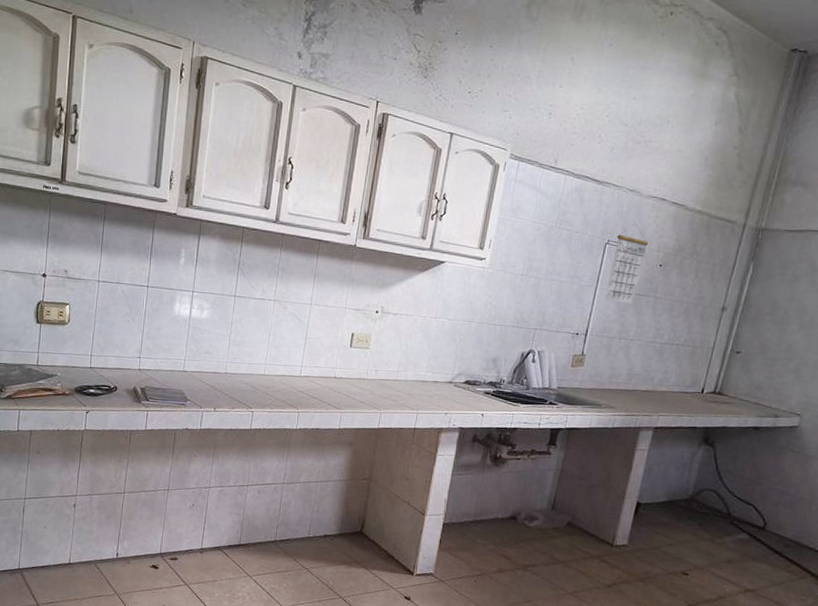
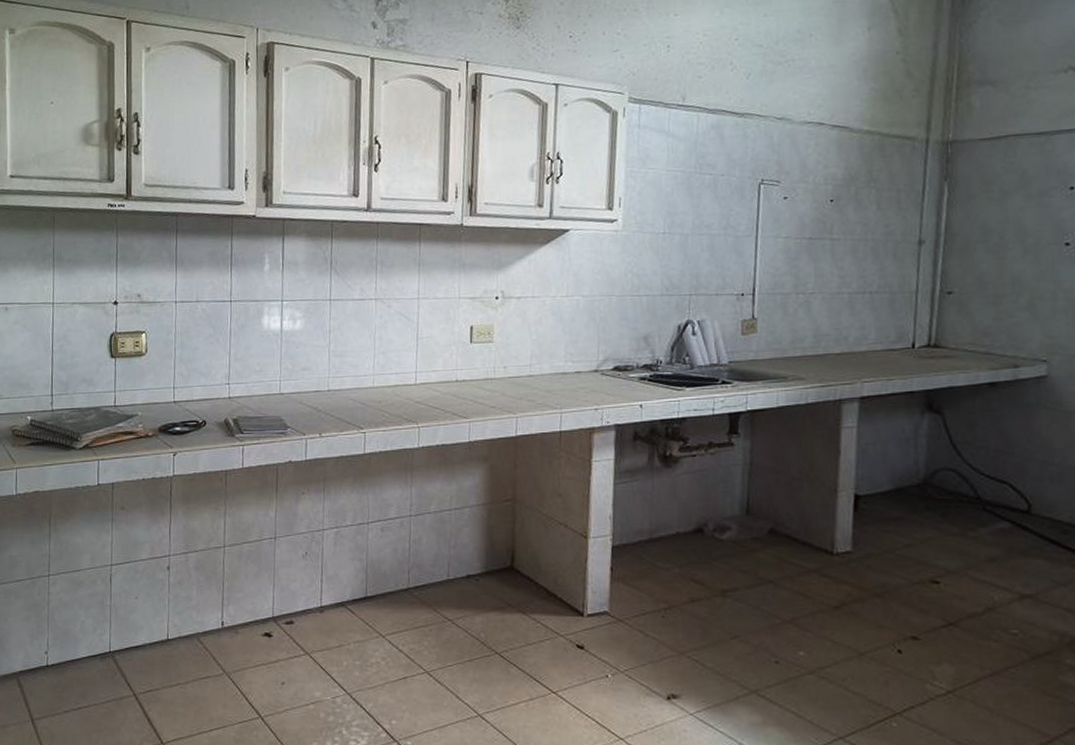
calendar: present [605,223,649,305] -> none [770,156,812,252]

